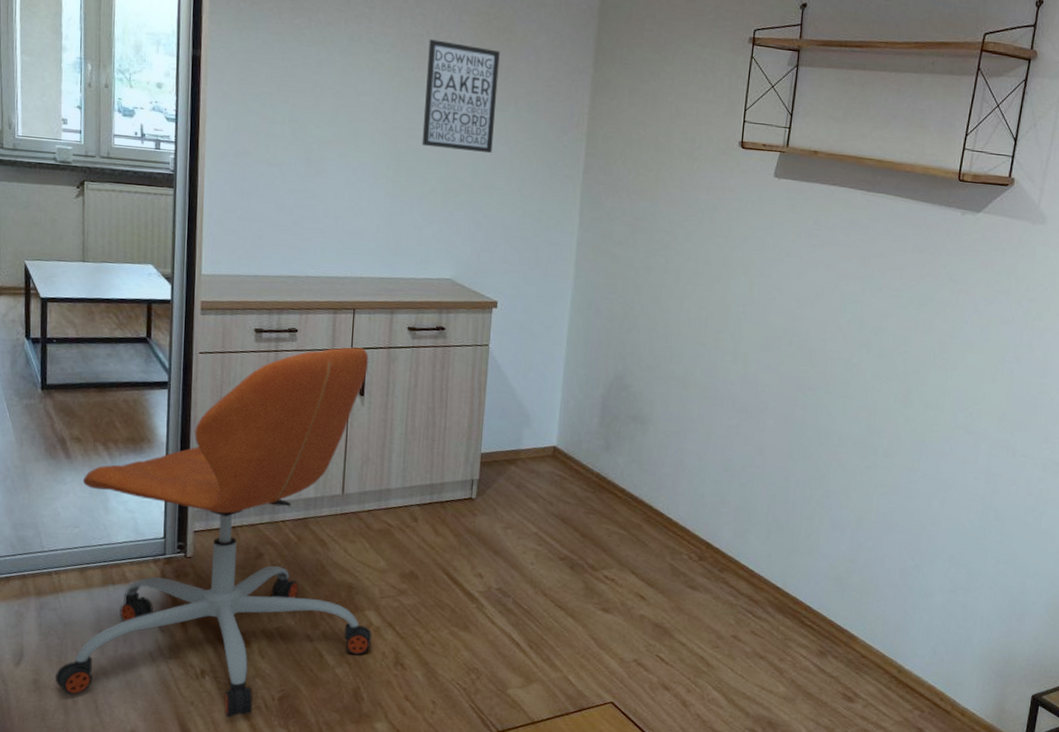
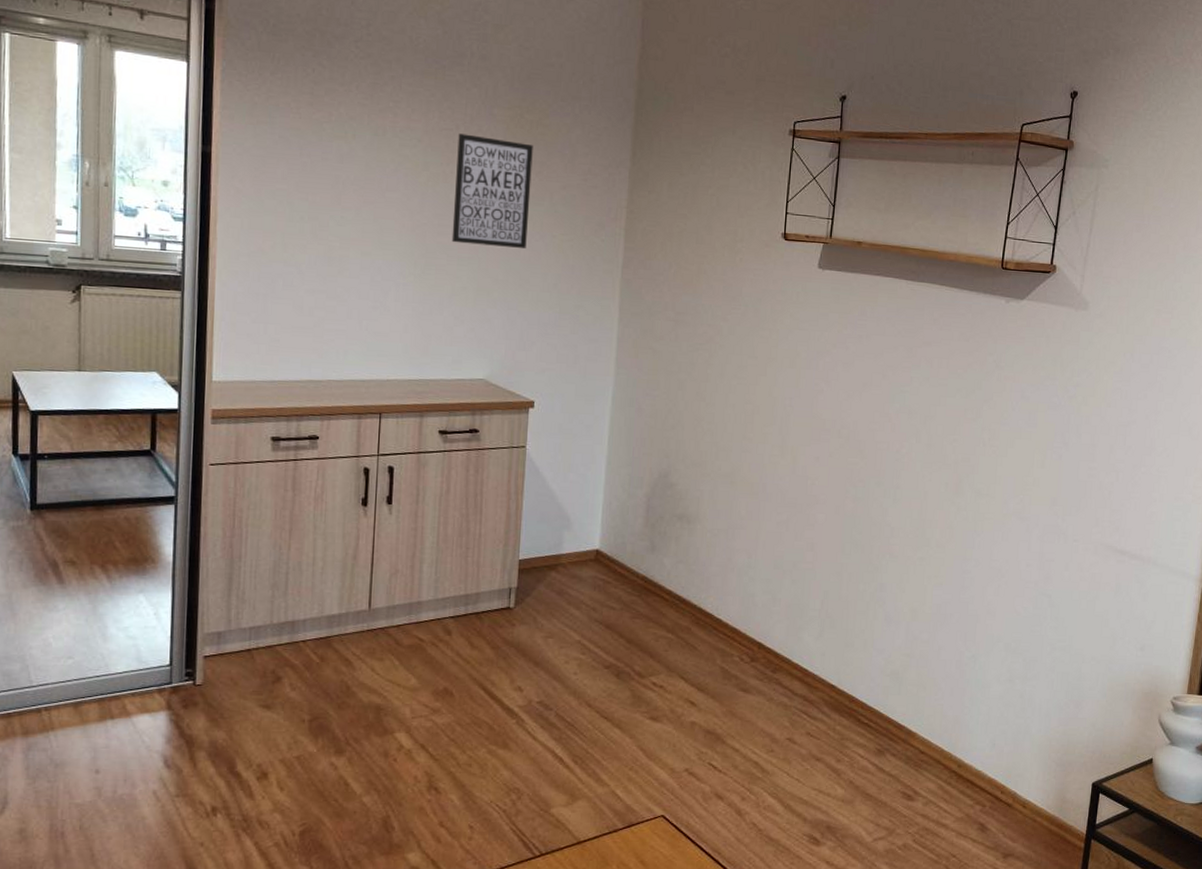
office chair: present [55,347,372,718] -> none [44,453,403,858]

